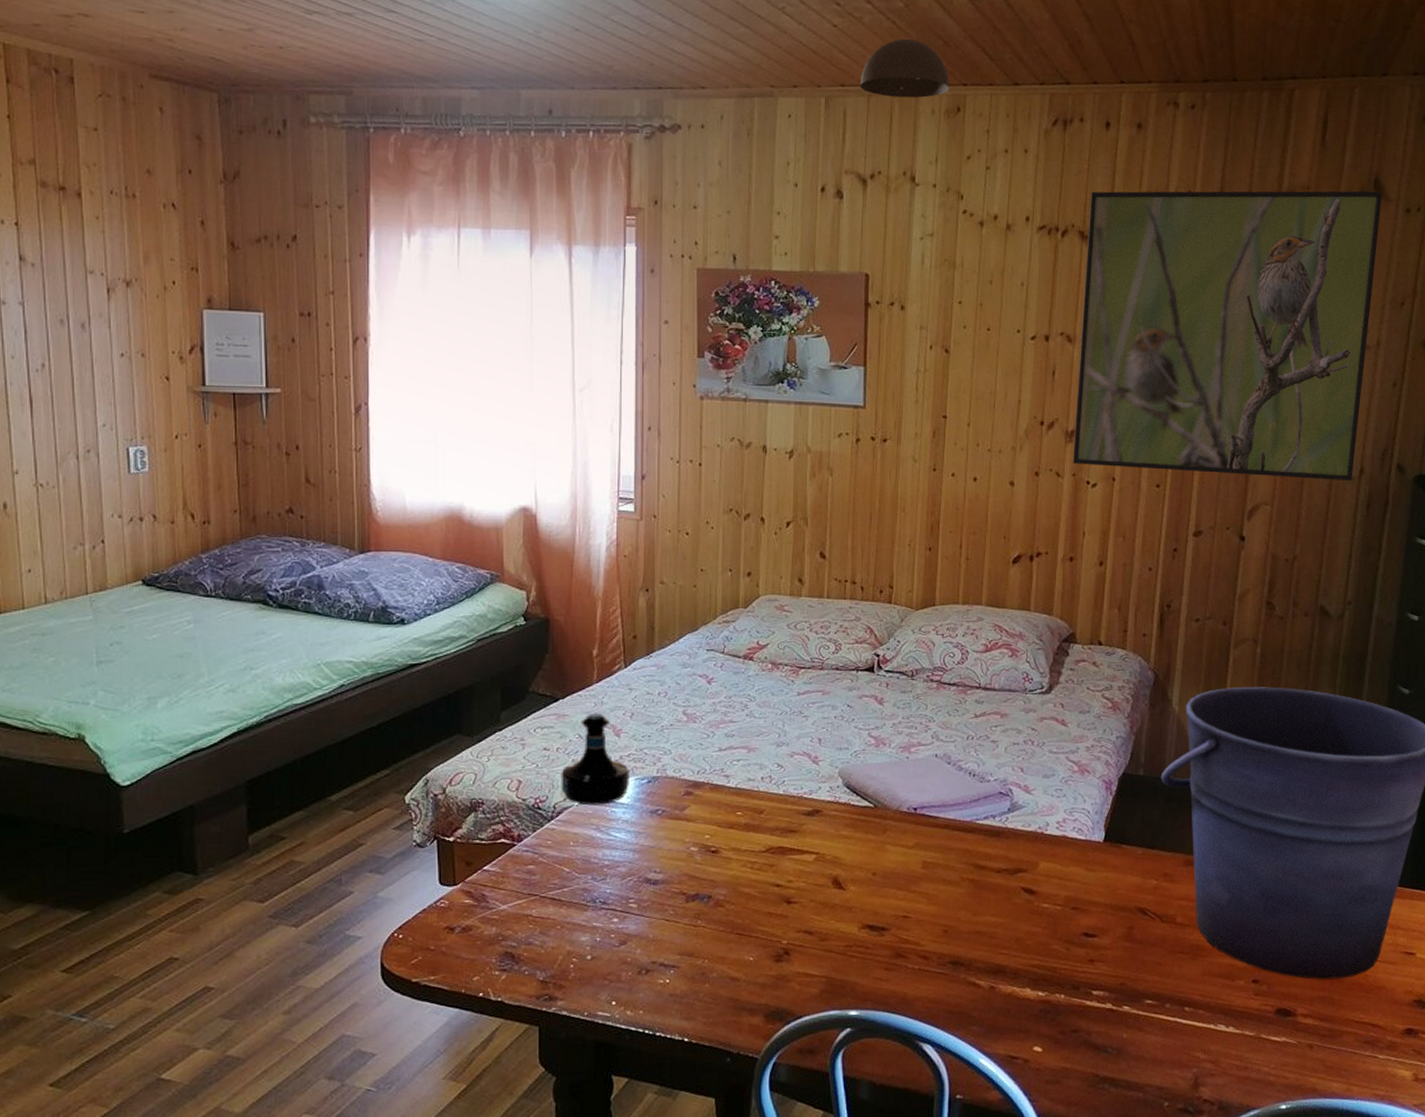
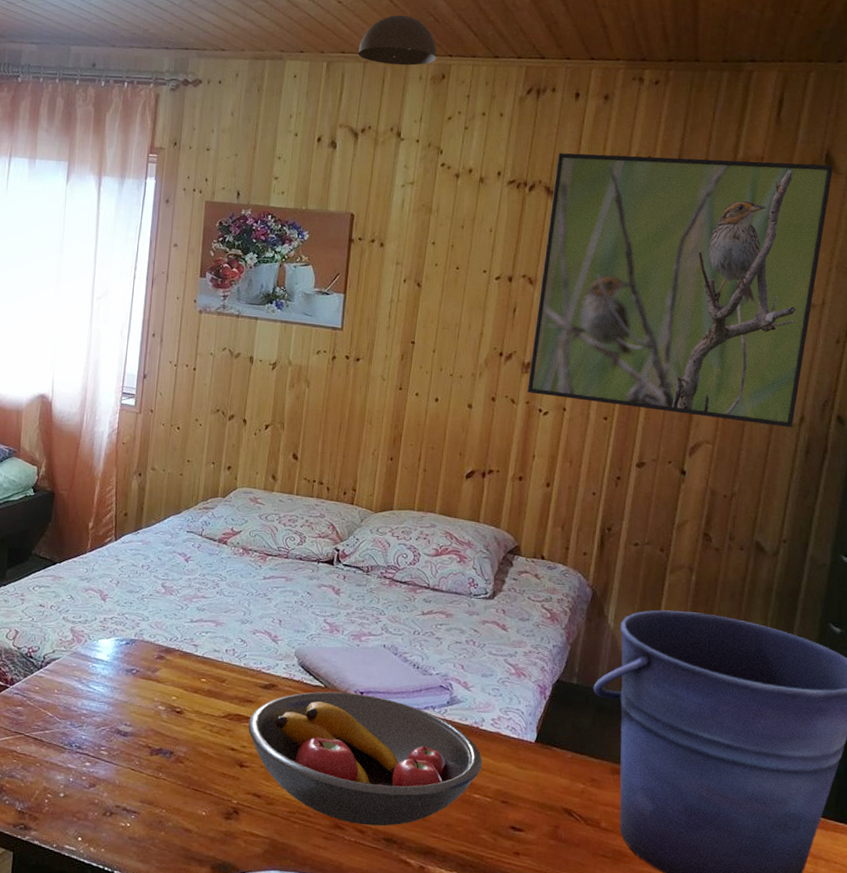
tequila bottle: present [561,714,629,806] -> none [51,578,111,660]
fruit bowl: none [793,810,1050,951] -> present [248,691,483,826]

